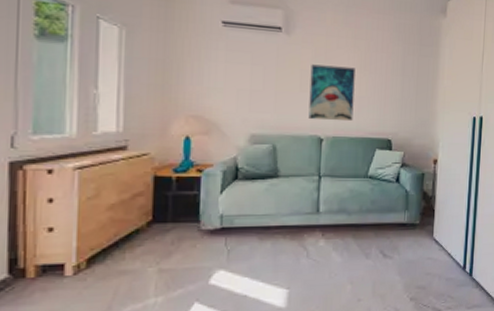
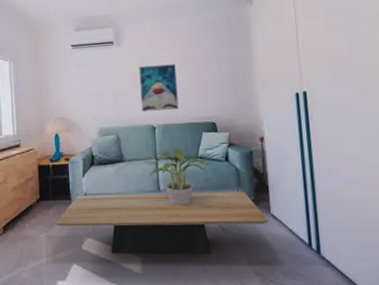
coffee table: none [172,214,430,287] -> present [55,191,269,255]
potted plant: none [309,166,378,231] -> present [150,149,209,206]

